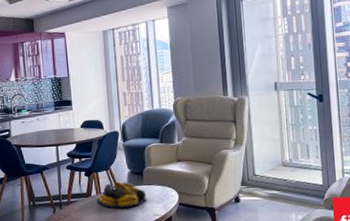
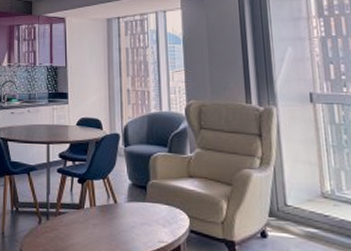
fruit bowl: present [97,181,147,209] -> none [90,194,151,229]

